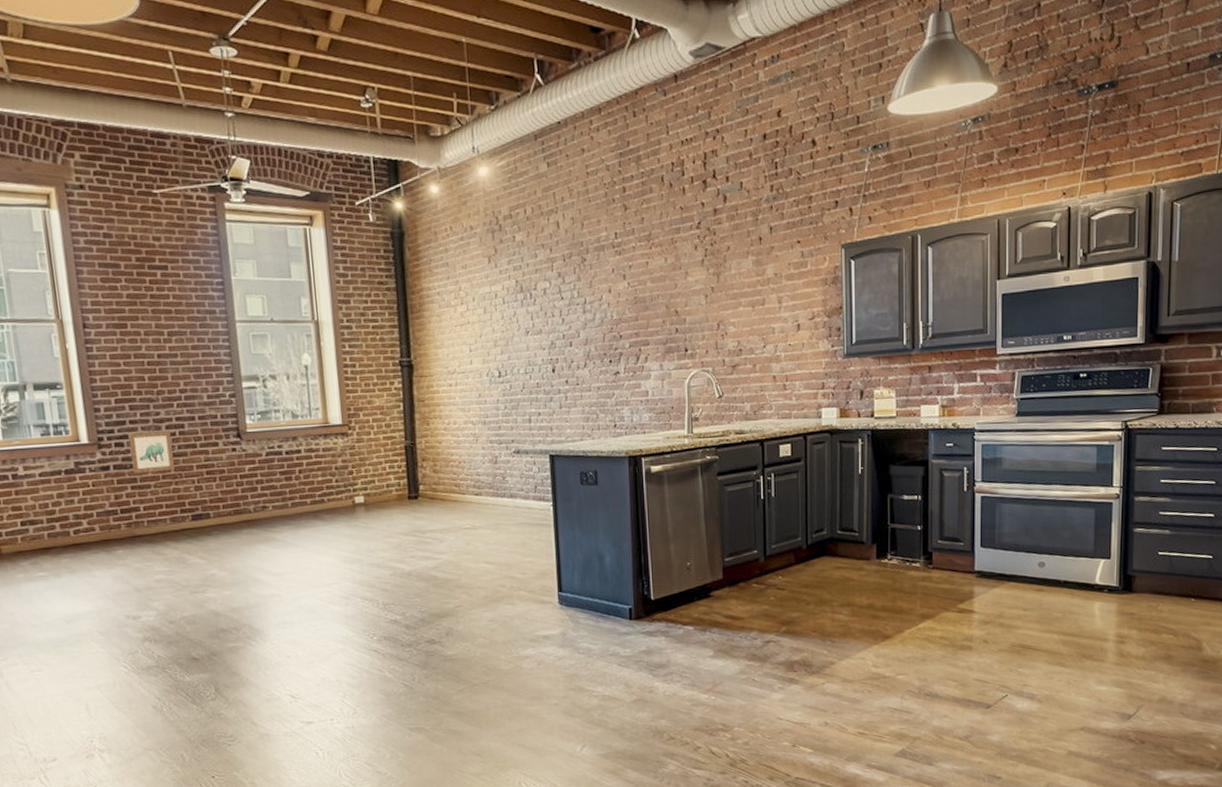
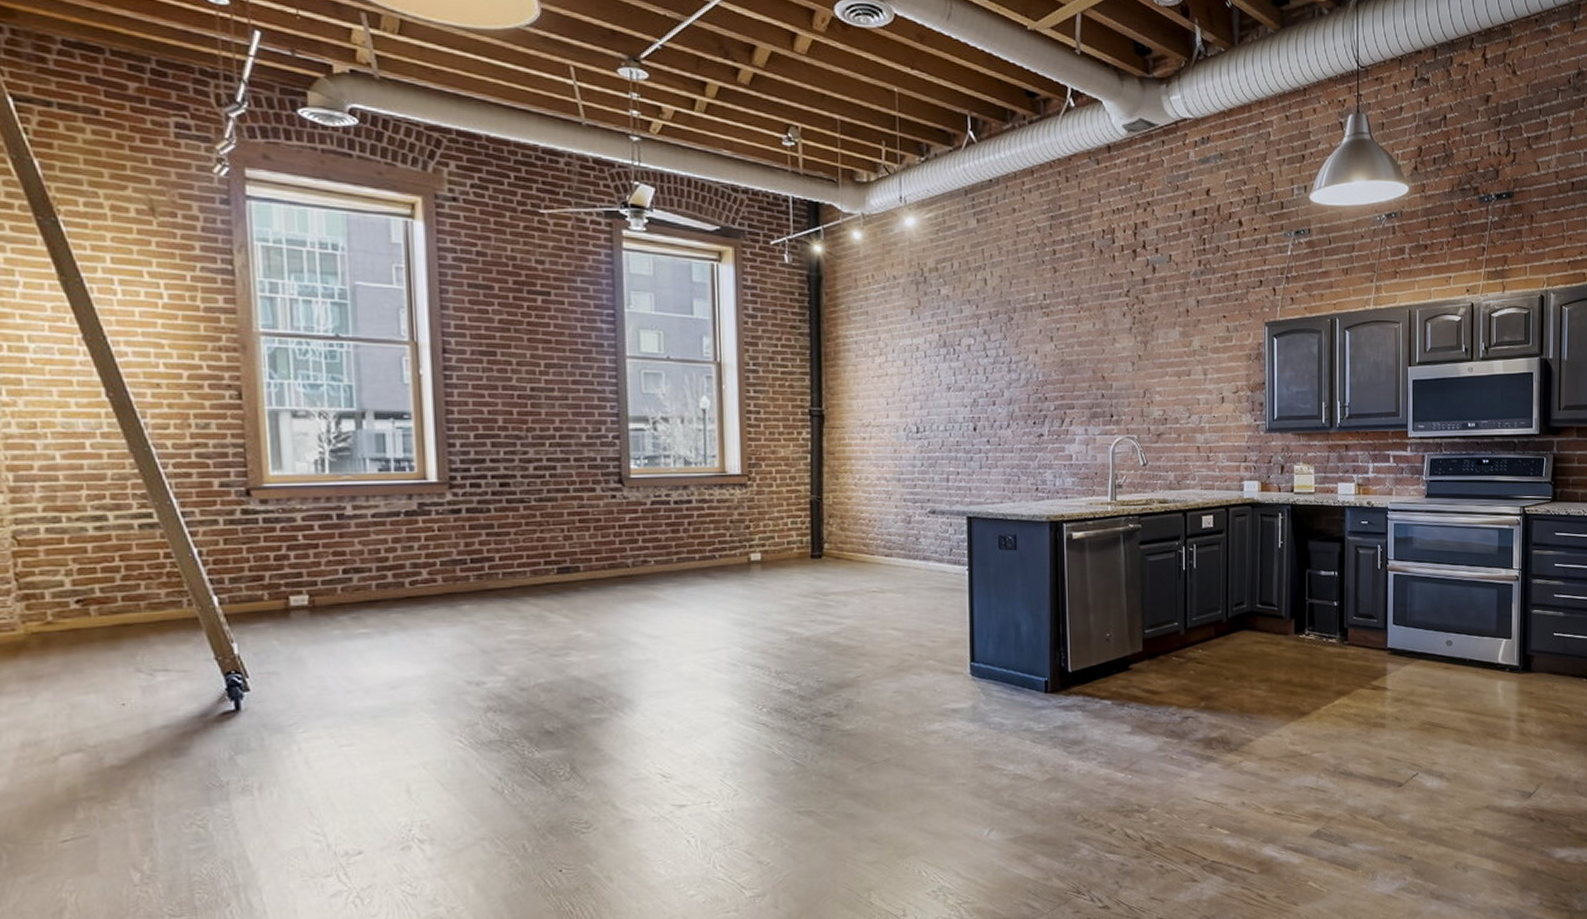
wall art: present [128,431,175,474] -> none [488,473,542,519]

